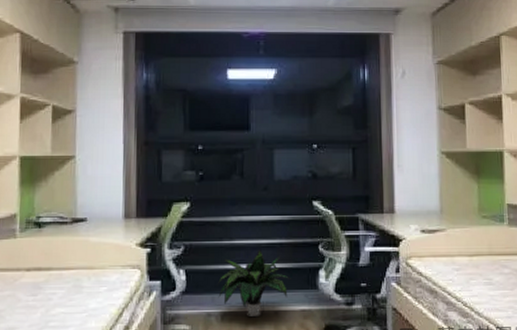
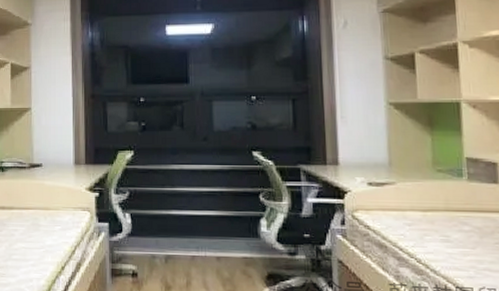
potted plant: present [217,249,293,318] -> none [160,196,234,262]

